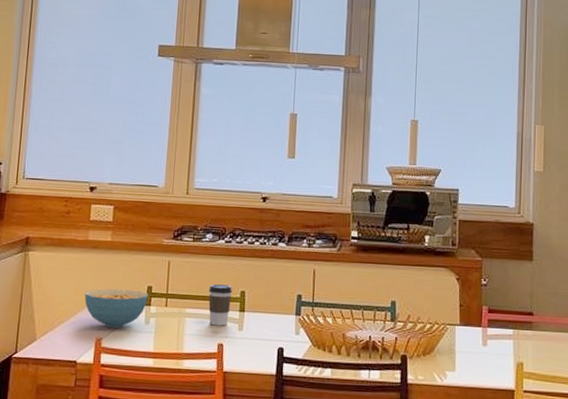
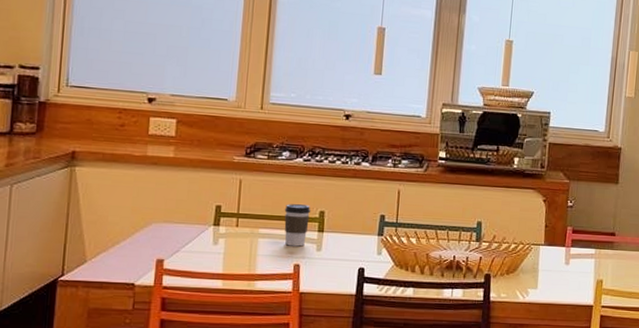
cereal bowl: present [84,288,148,328] -> none [143,207,217,249]

